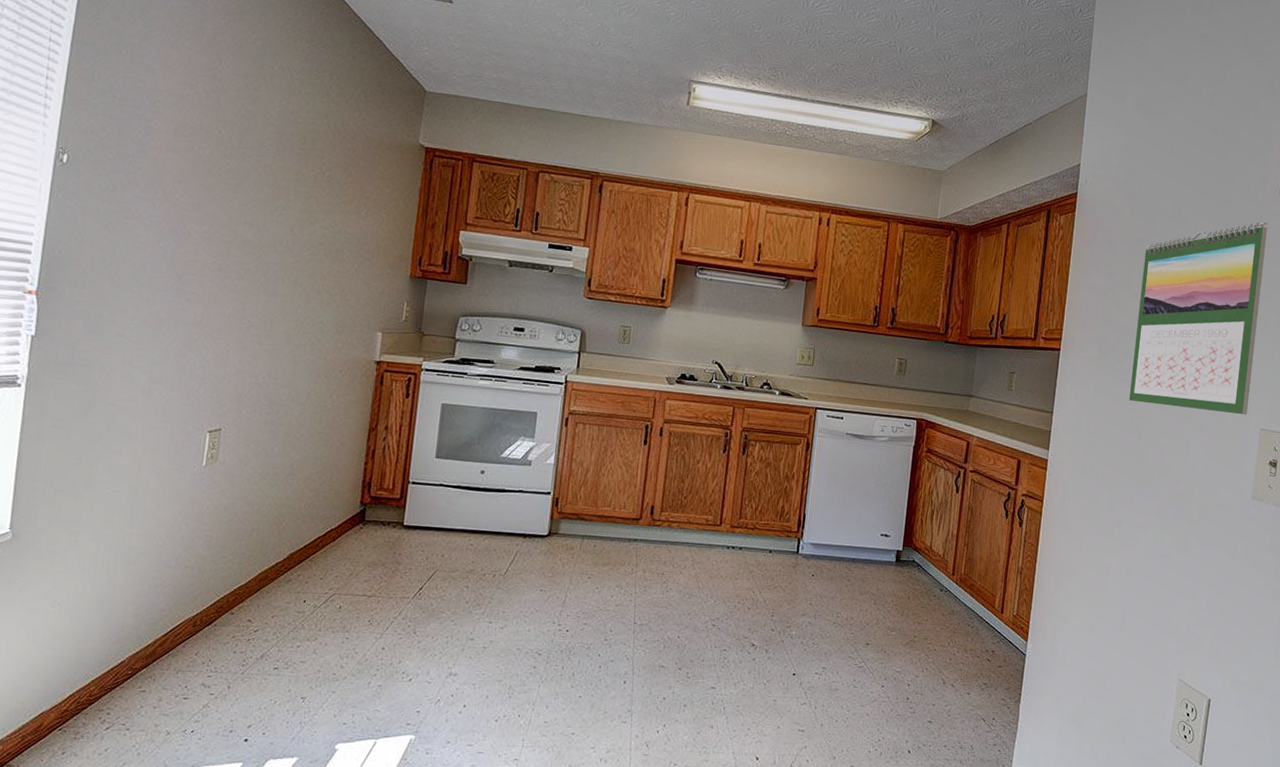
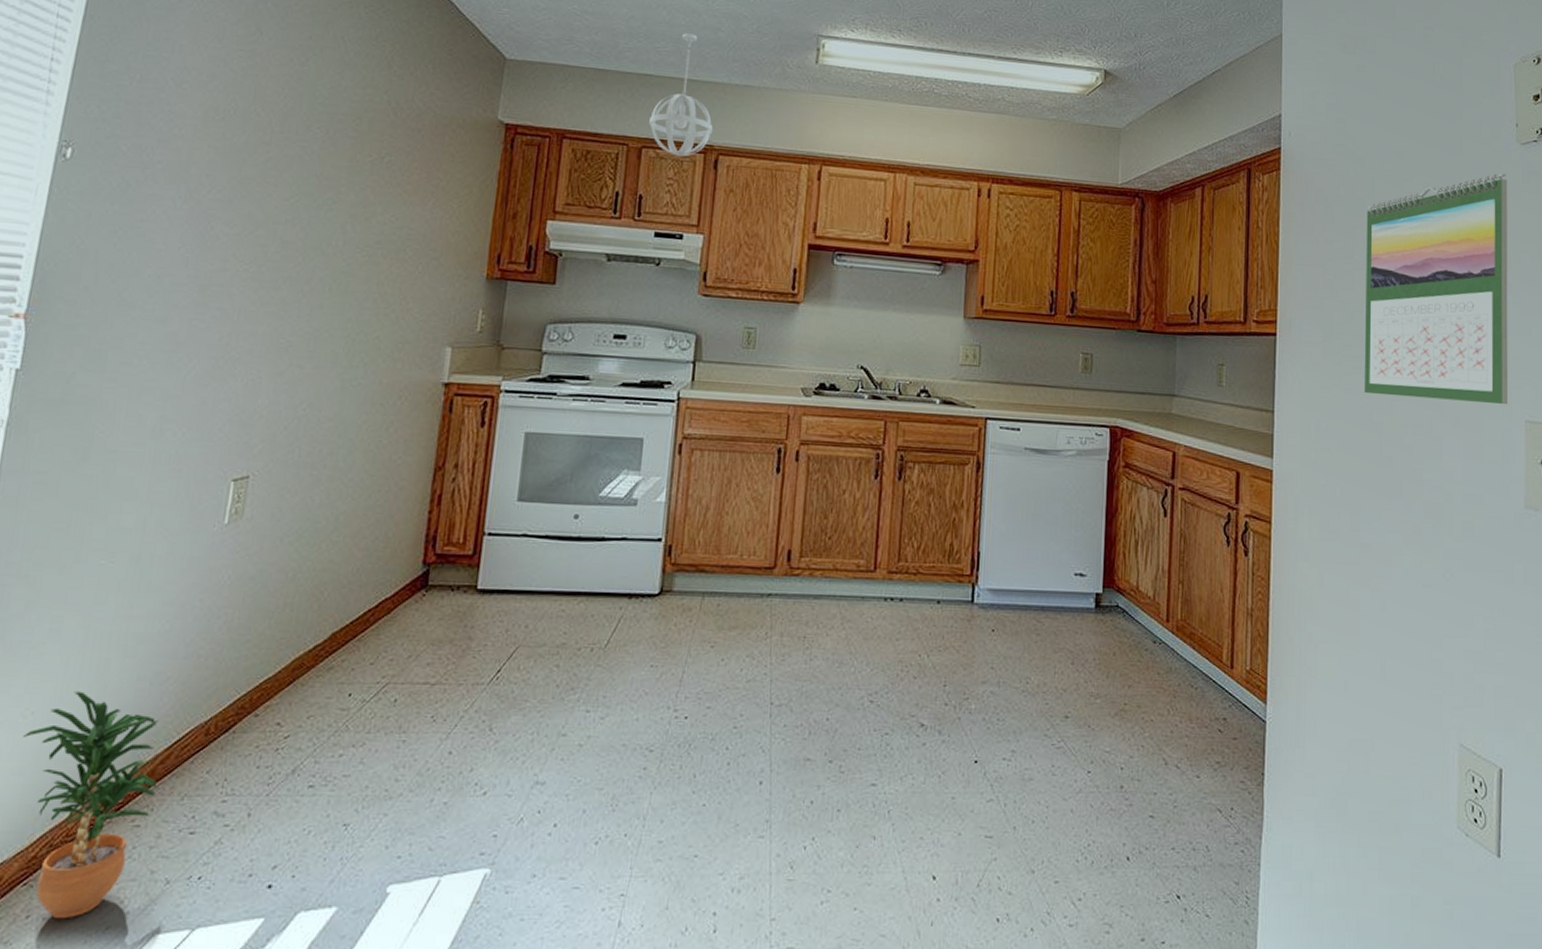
potted plant: none [53,589,157,756] -> present [23,691,159,919]
pendant light: none [545,74,599,181] -> present [649,33,714,157]

